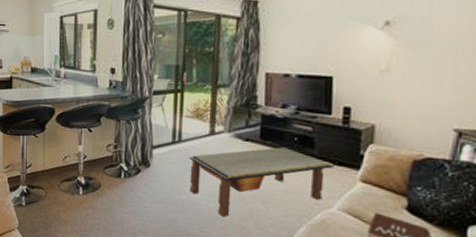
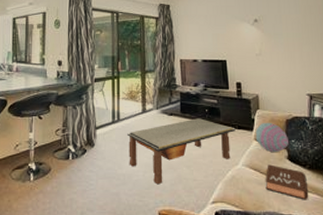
cushion: none [361,160,412,200] -> present [255,122,289,152]

